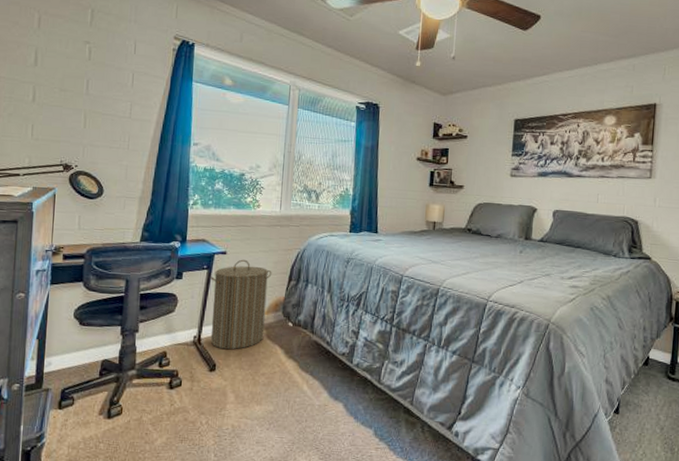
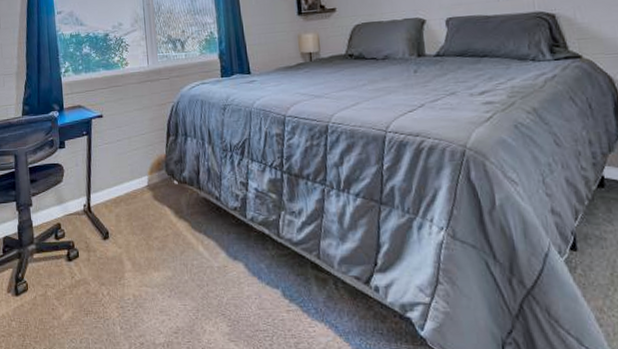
laundry hamper: present [208,259,272,350] -> none [89,120,151,216]

